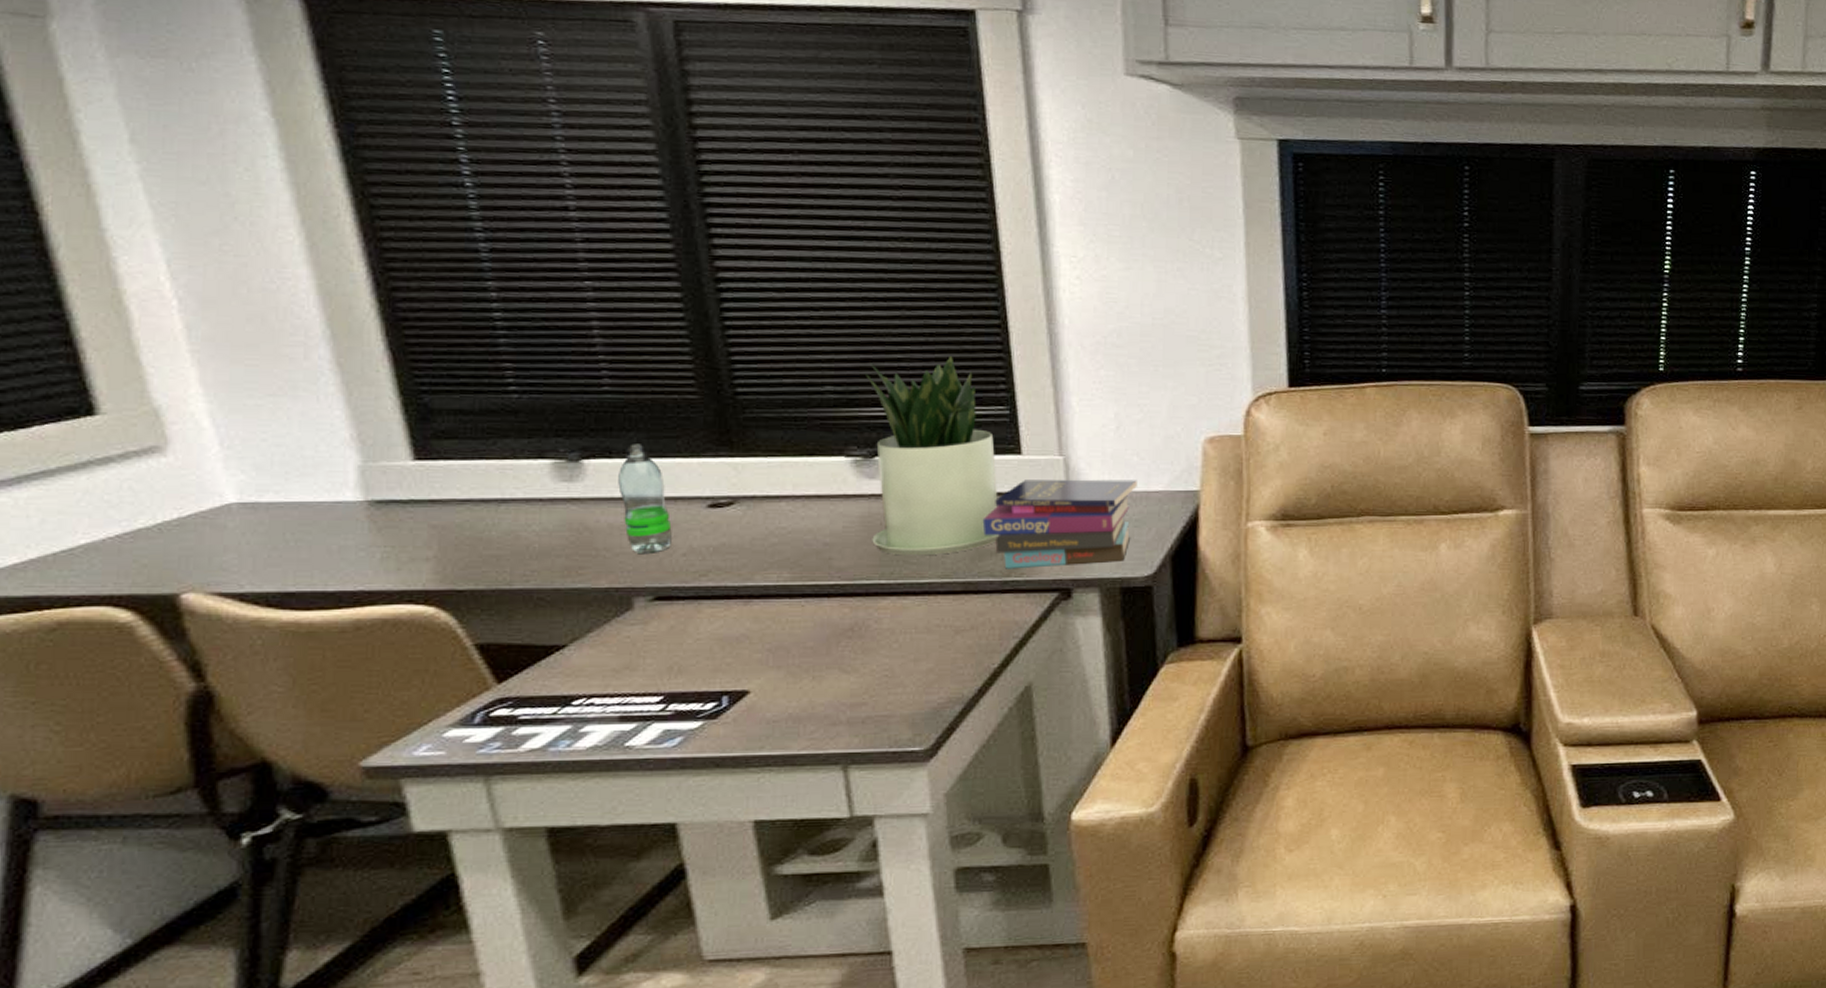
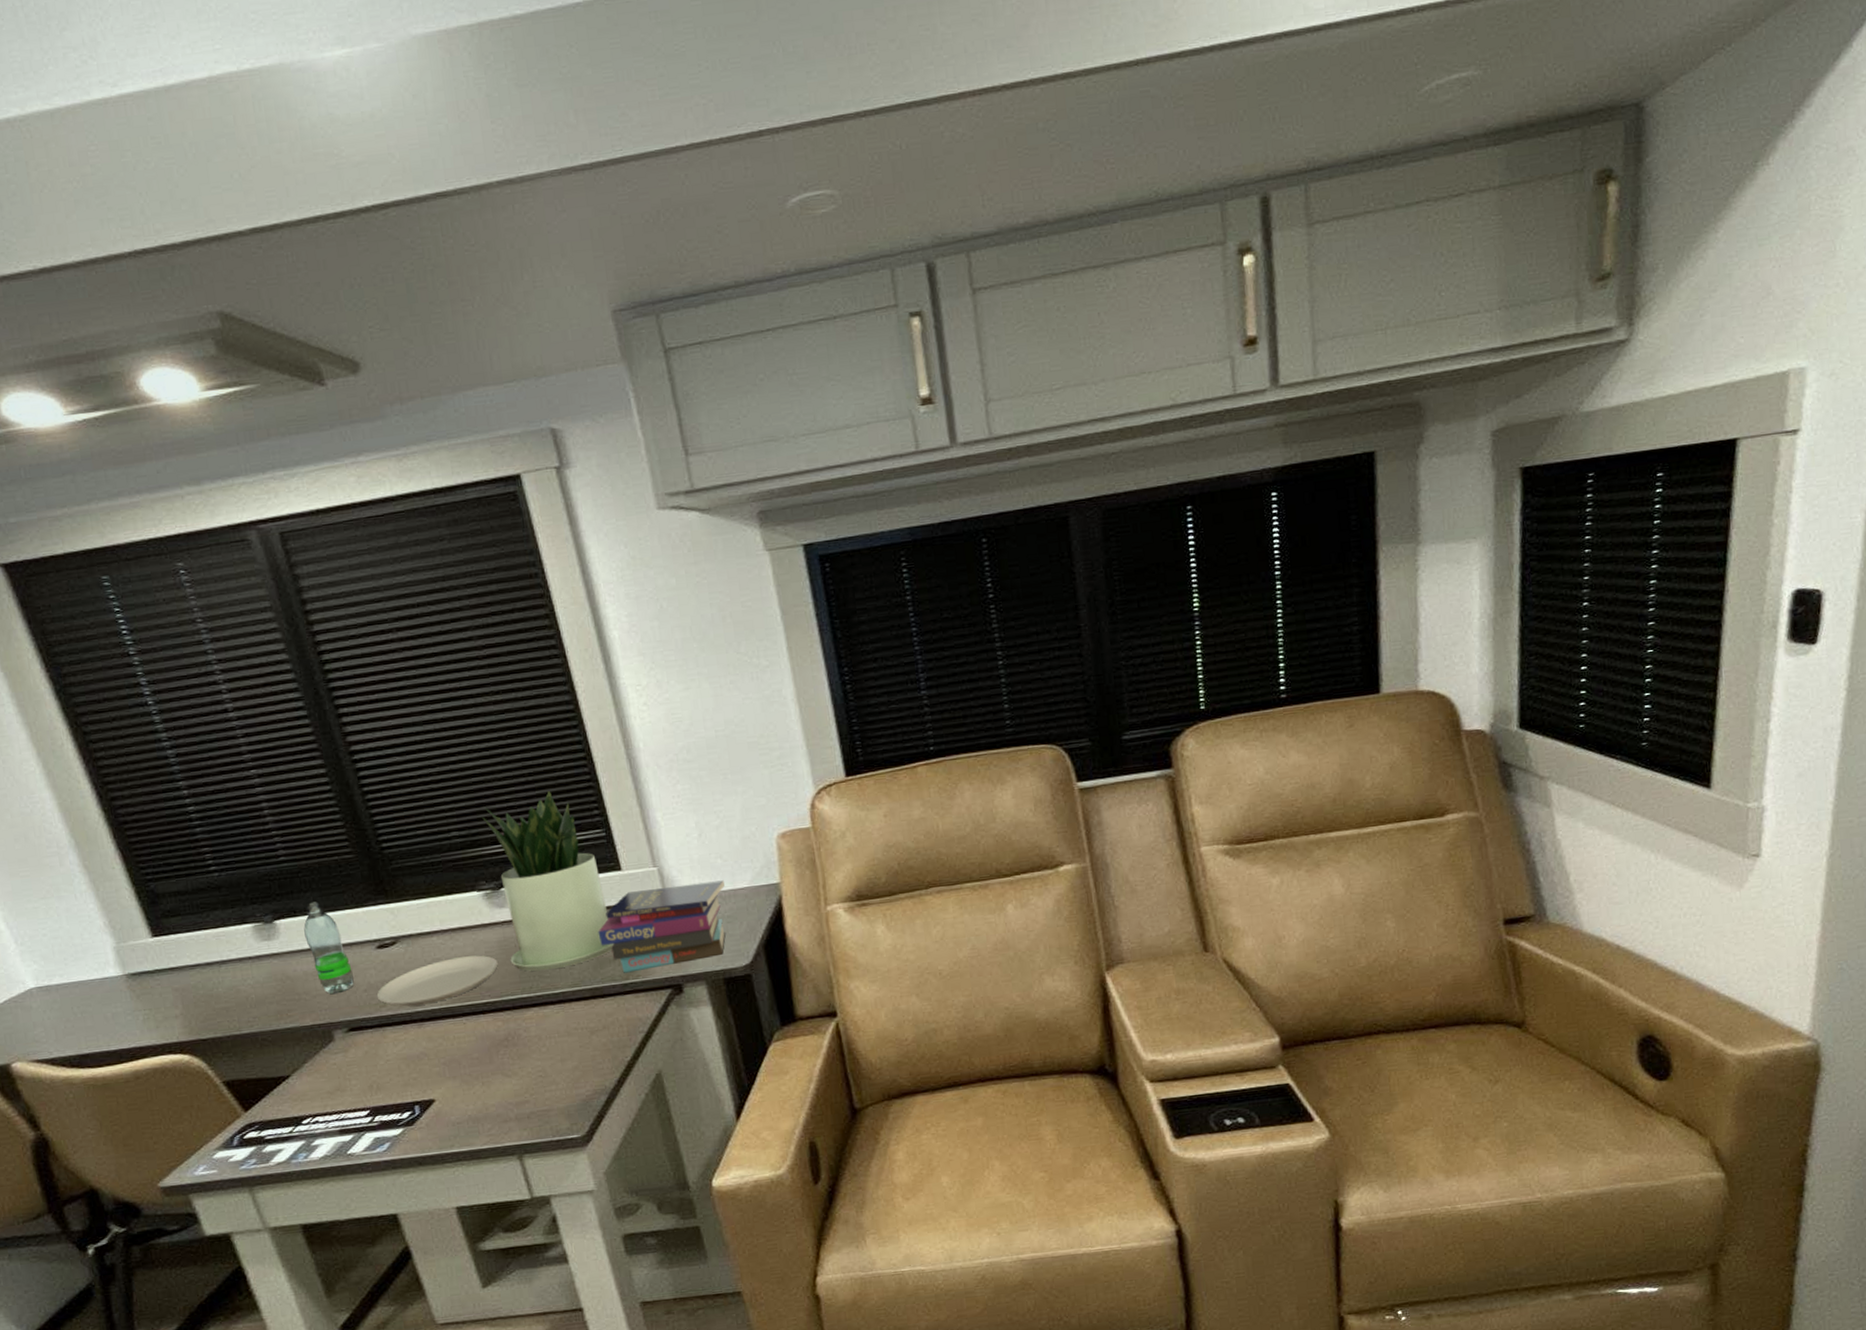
plate: none [697,529,856,579] -> present [376,955,498,1007]

